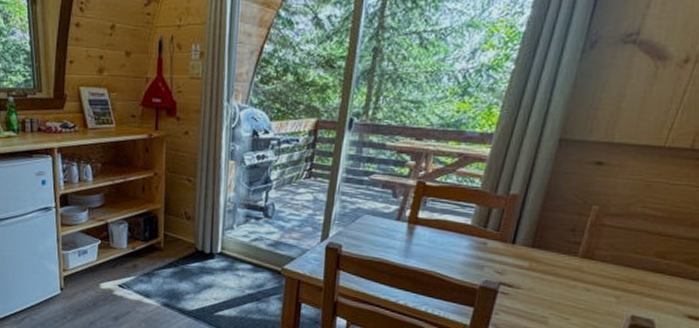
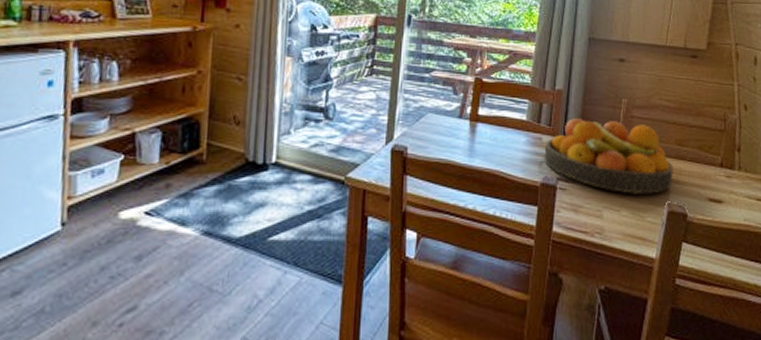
fruit bowl: none [487,225,647,306] -> present [544,118,673,194]

